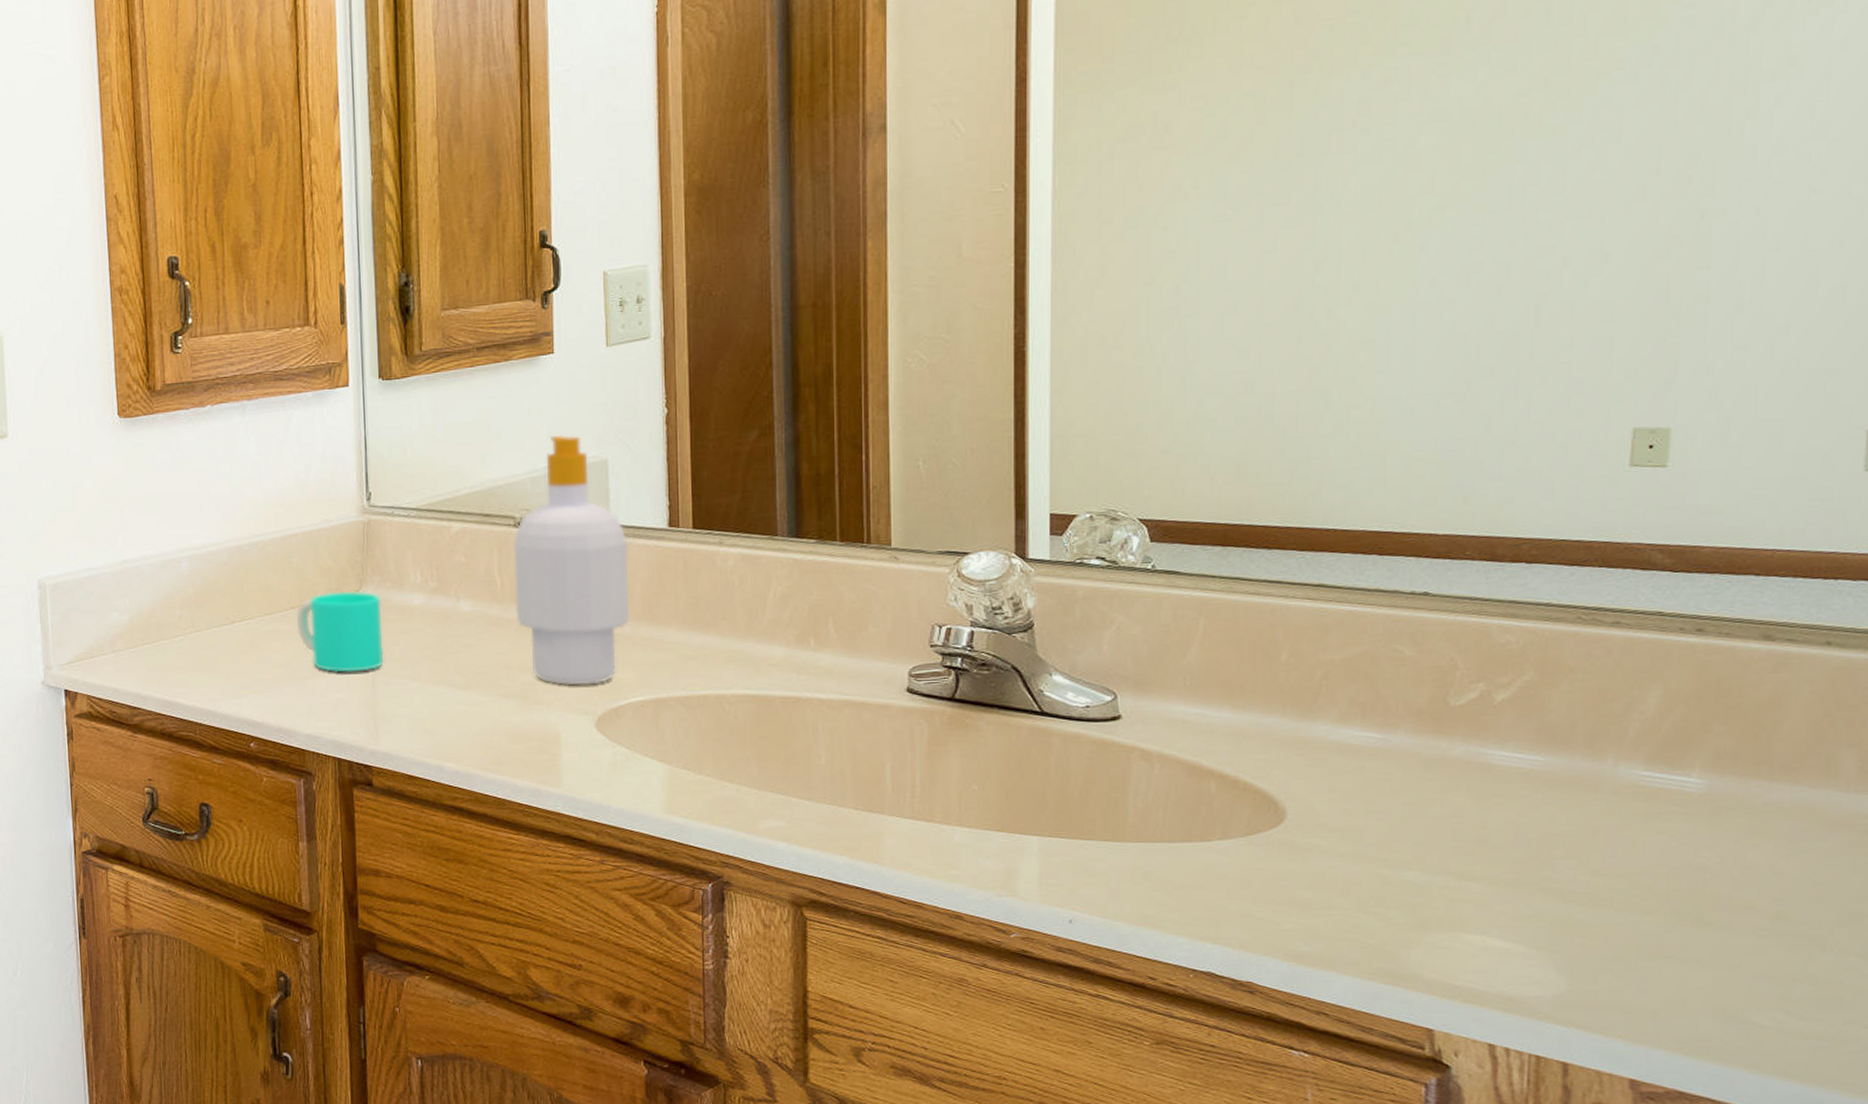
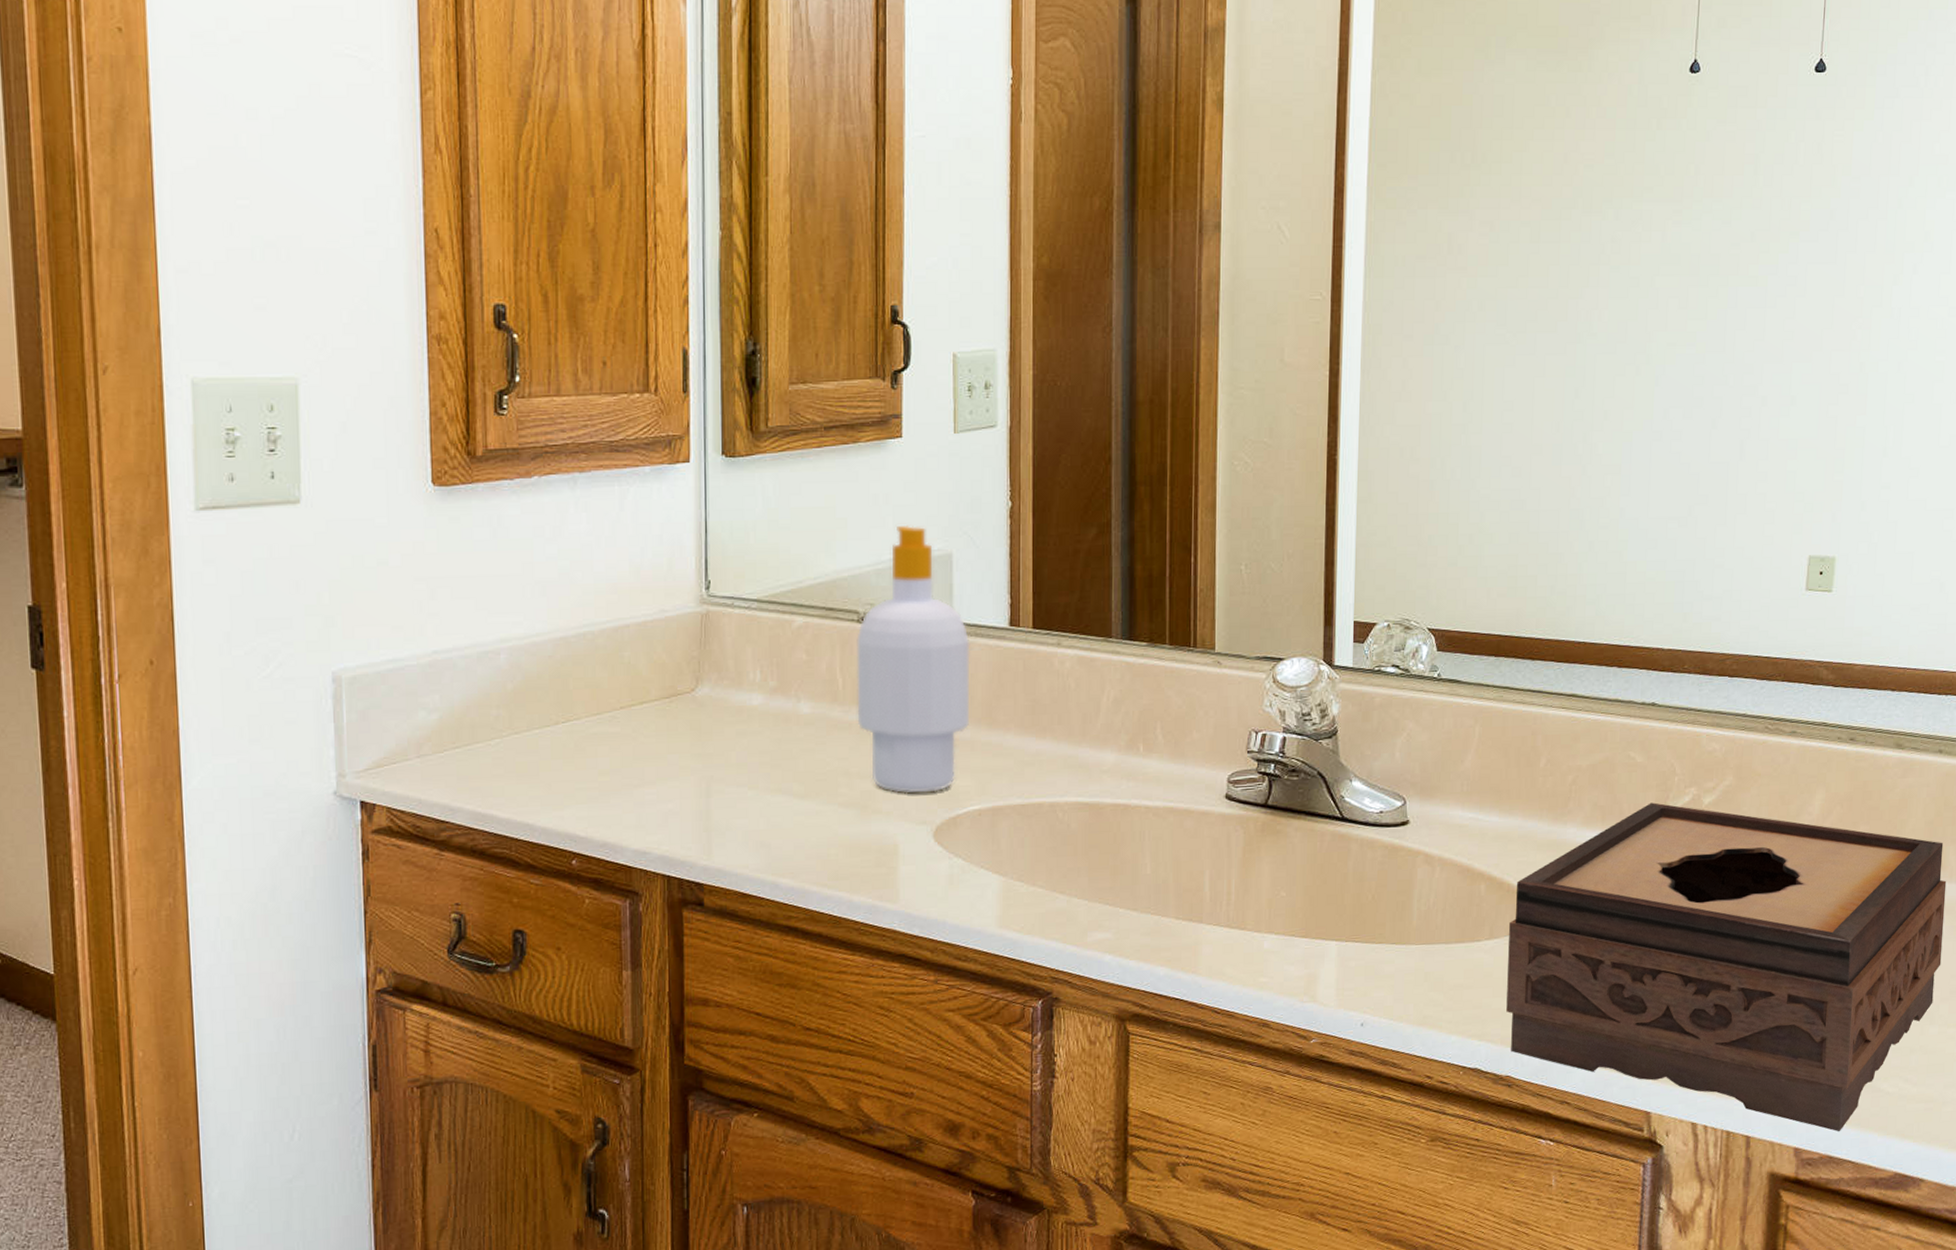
cup: present [296,591,384,673] -> none [626,689,719,780]
tissue box: none [1245,699,1842,1065] -> present [1506,802,1947,1131]

